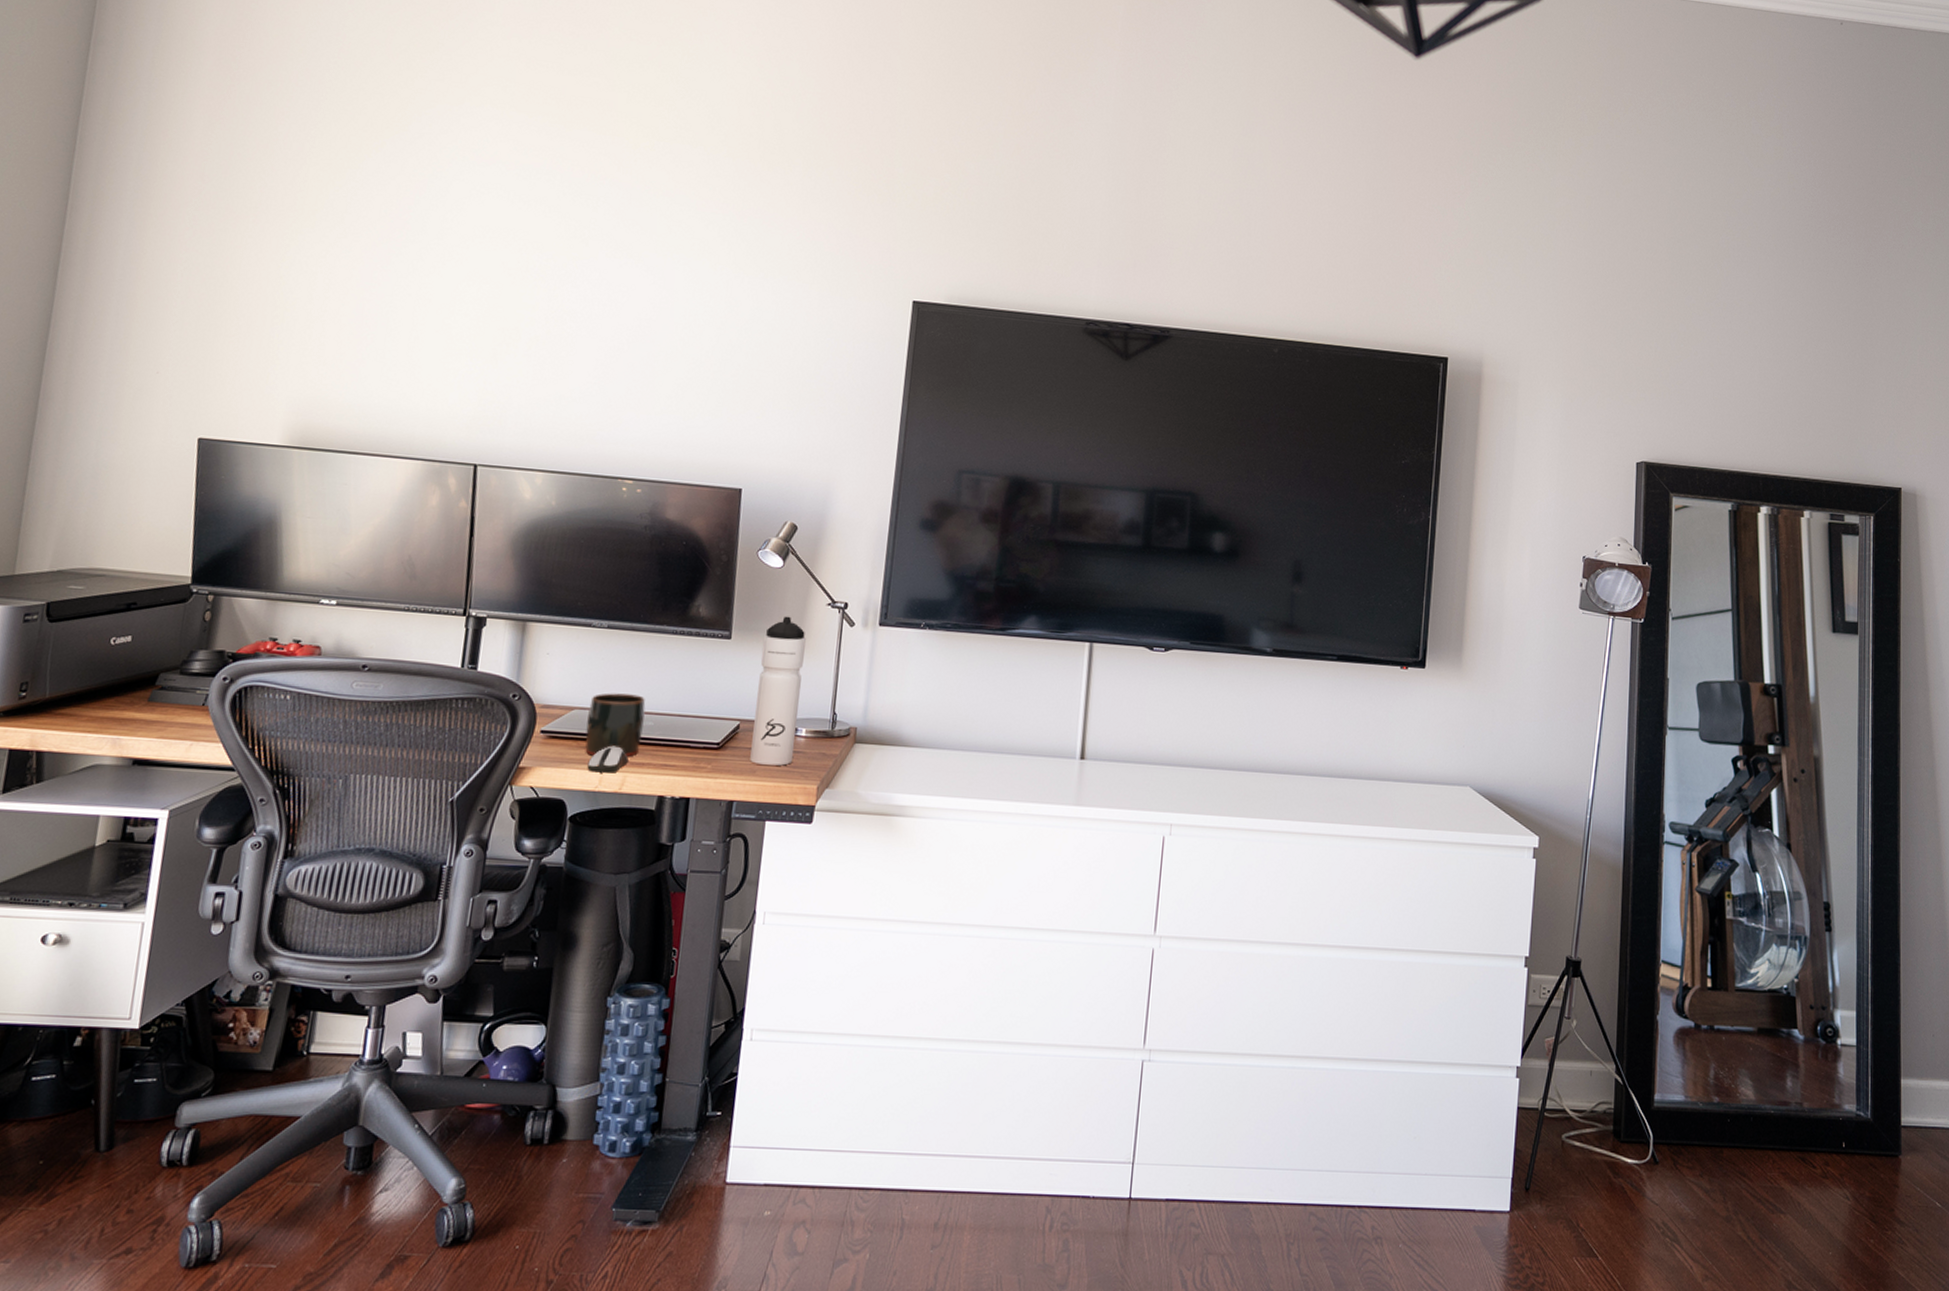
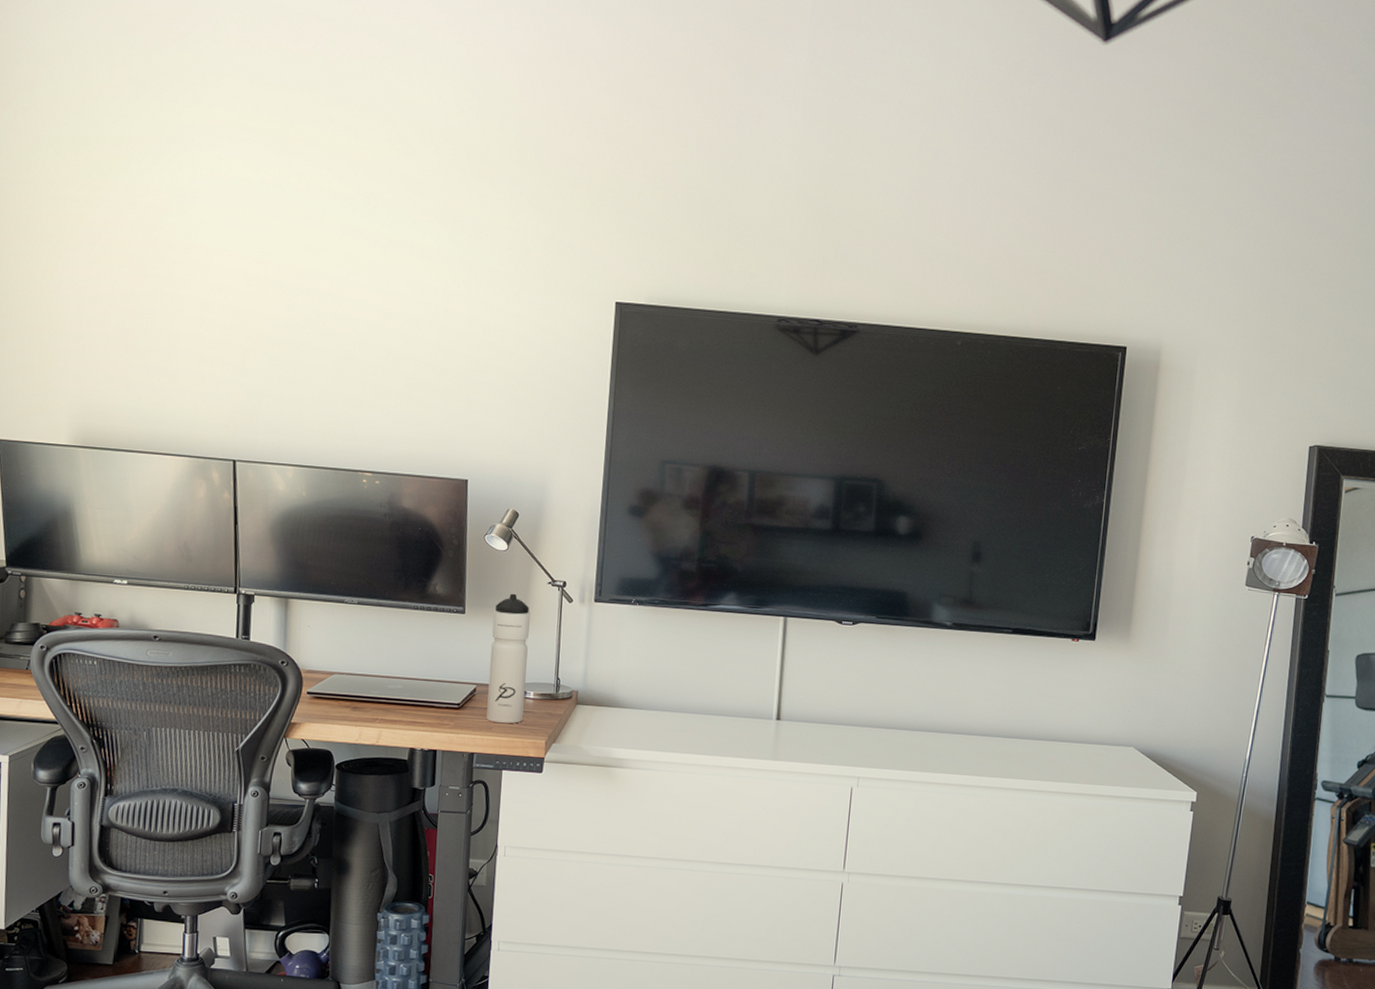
mug: present [585,693,646,757] -> none [345,660,395,715]
computer mouse: present [587,745,630,773] -> none [348,705,384,729]

